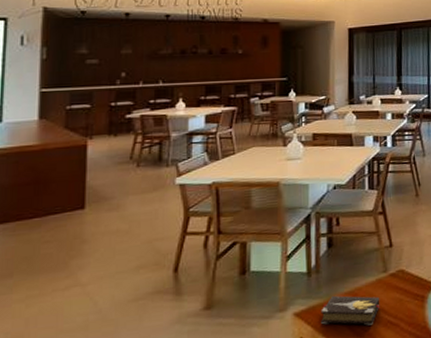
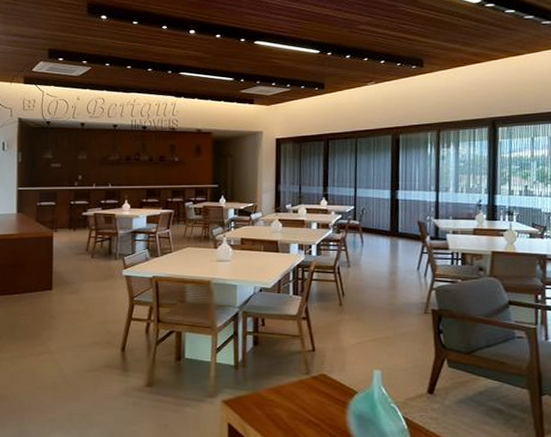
hardback book: present [321,295,380,326] -> none [247,389,302,421]

